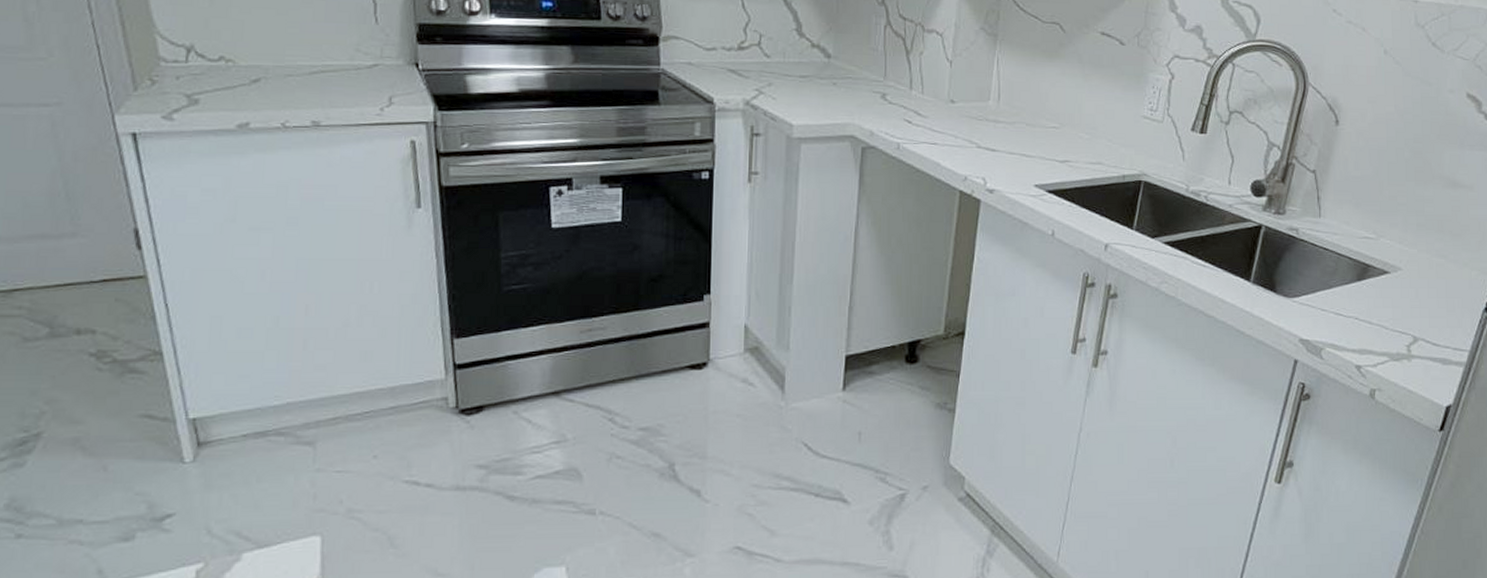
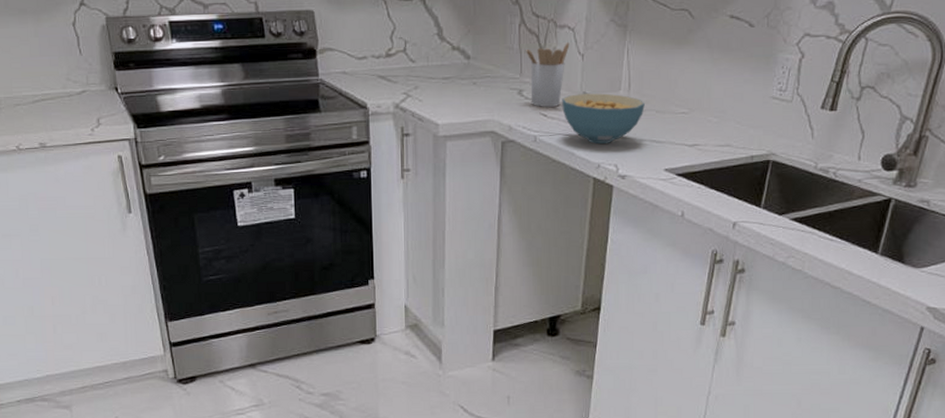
utensil holder: none [890,48,938,114] -> present [525,42,570,107]
cereal bowl: none [928,101,1014,156] -> present [562,93,645,145]

